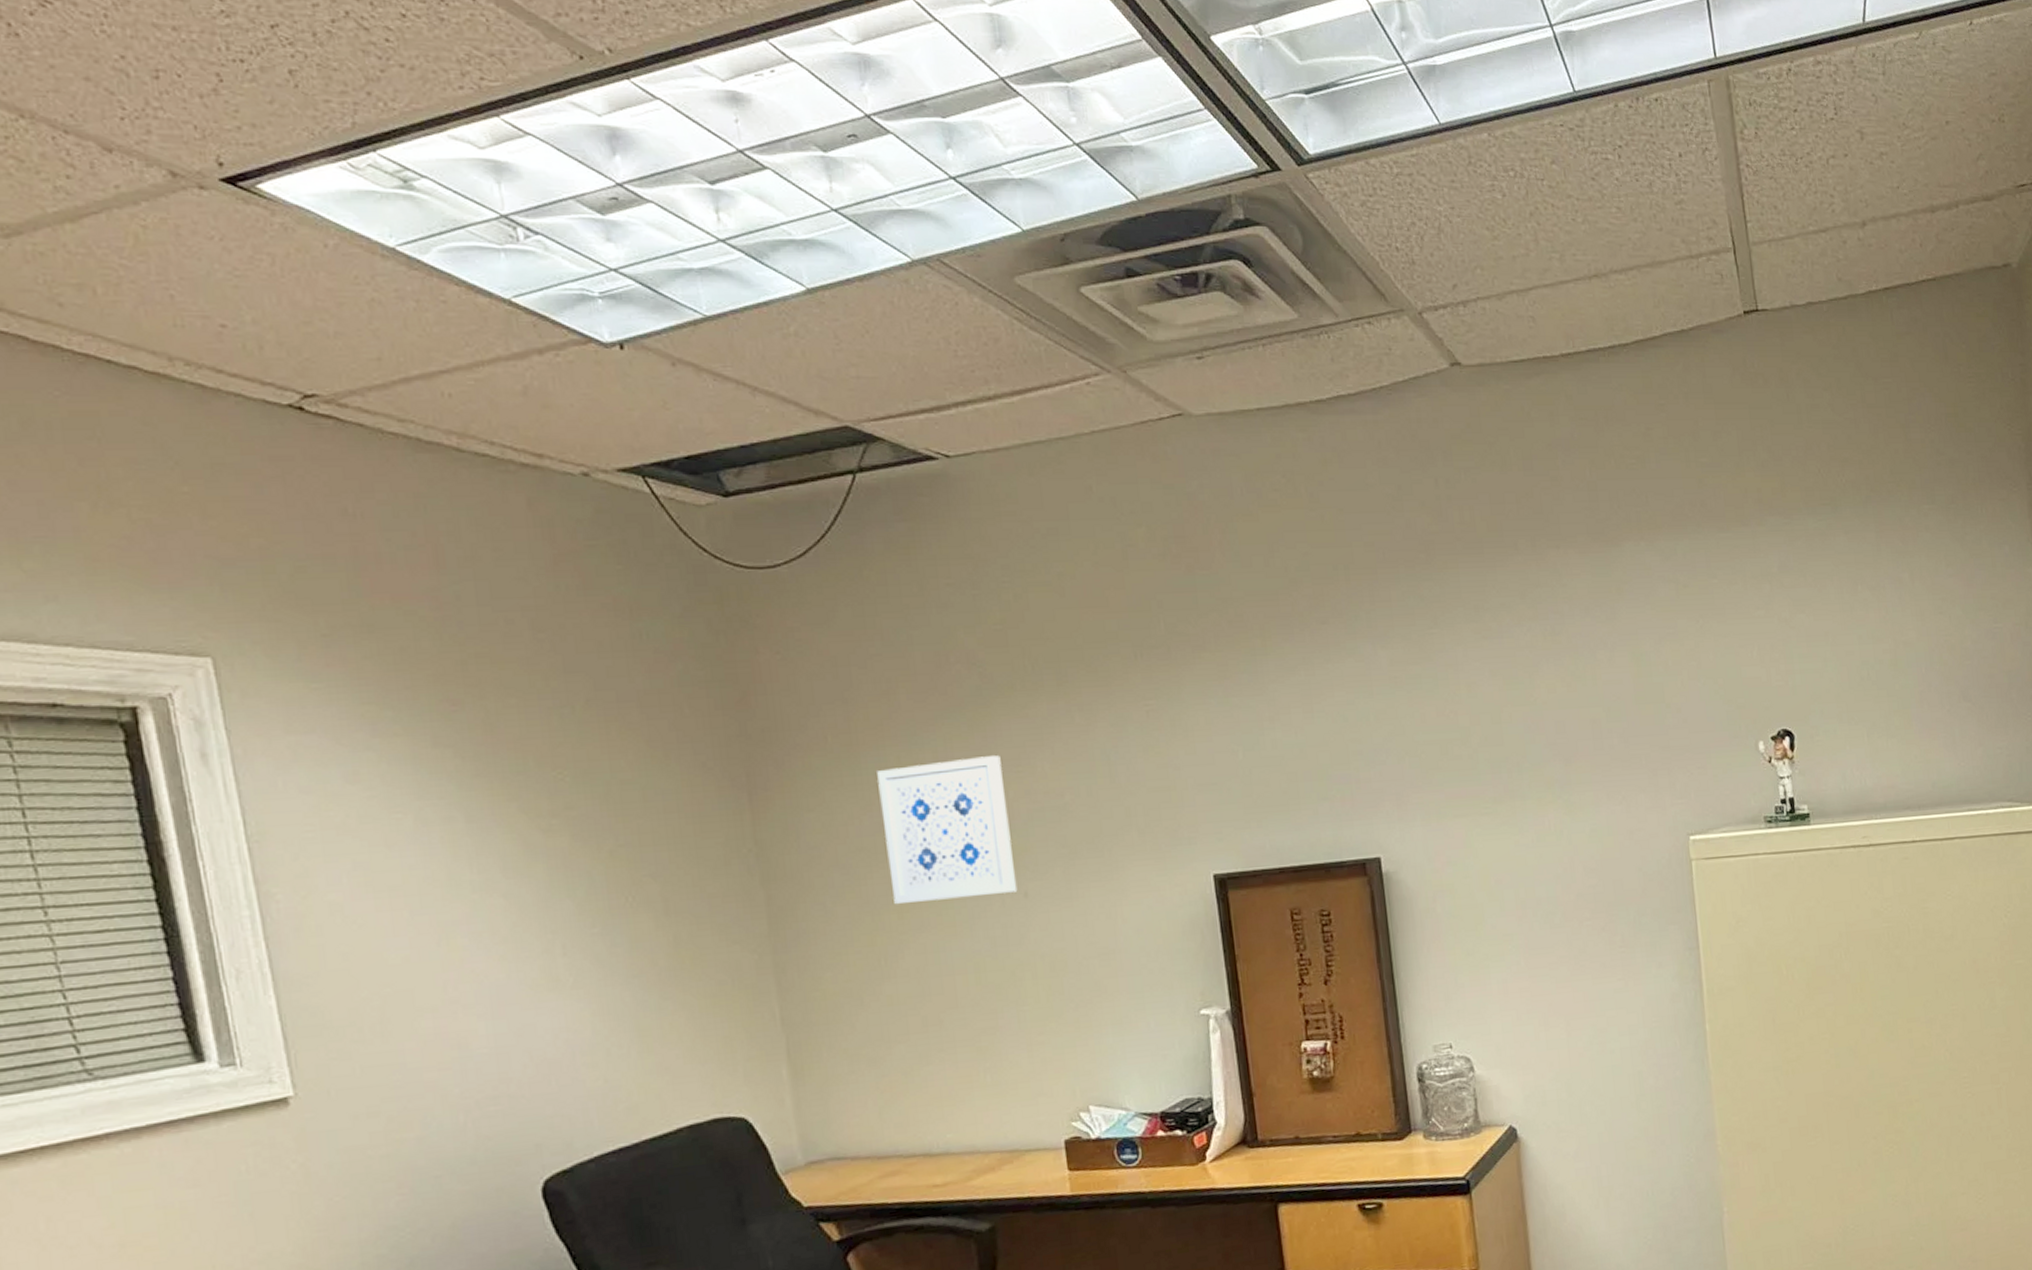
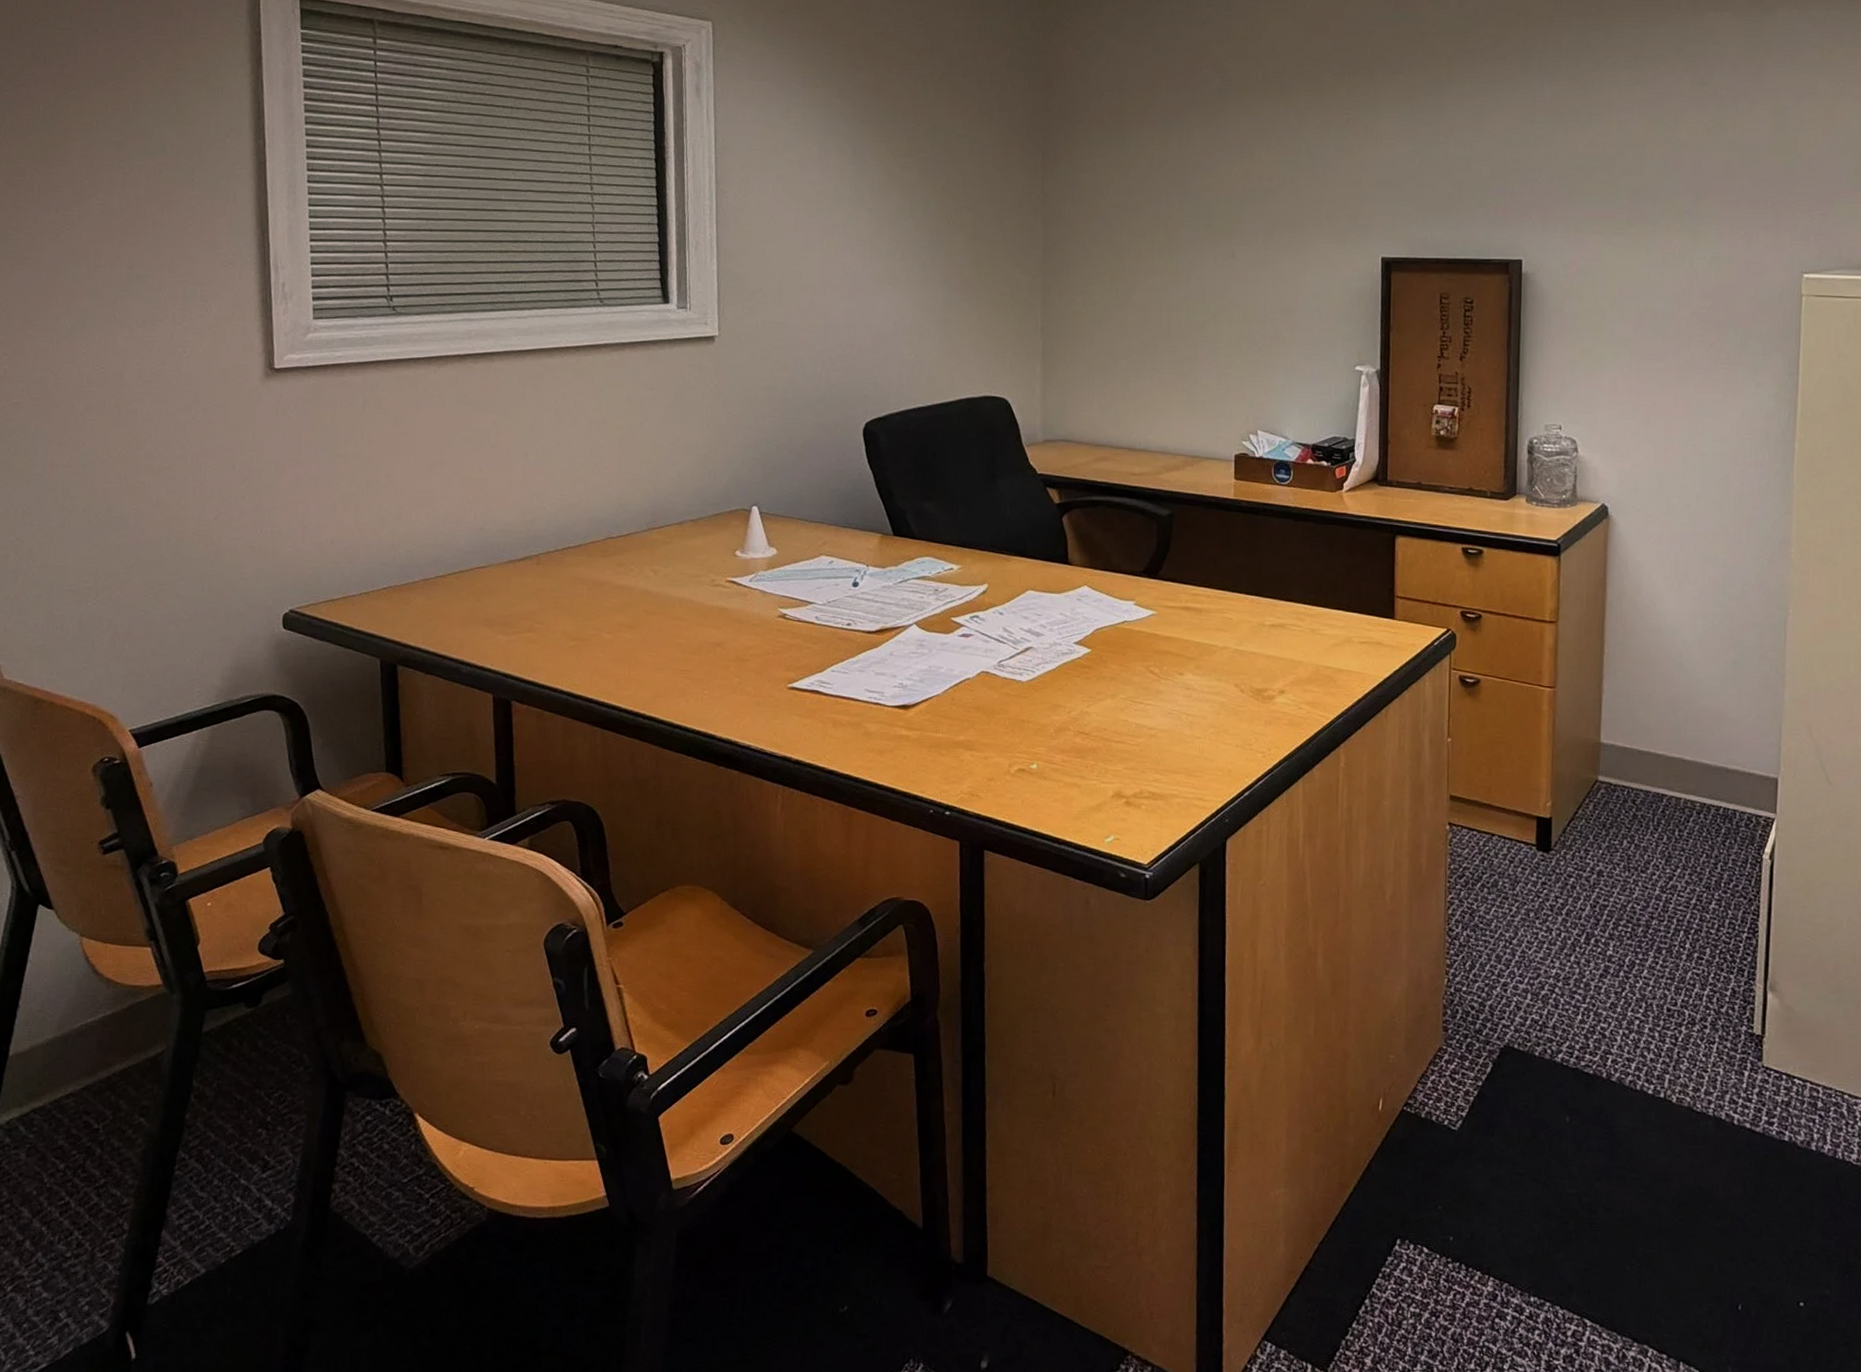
wall art: present [877,755,1018,904] -> none [1134,143,1229,253]

